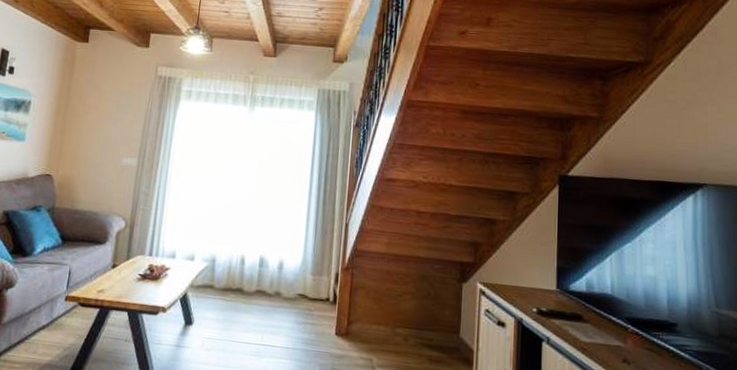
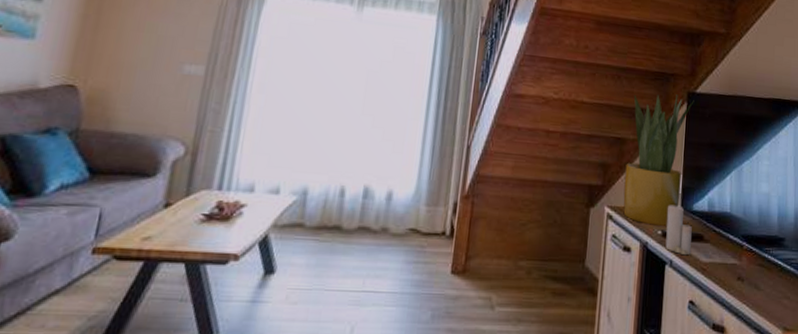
planter: none [495,178,567,304] -> present [623,94,694,226]
candle: none [541,282,570,334] -> present [665,202,692,256]

